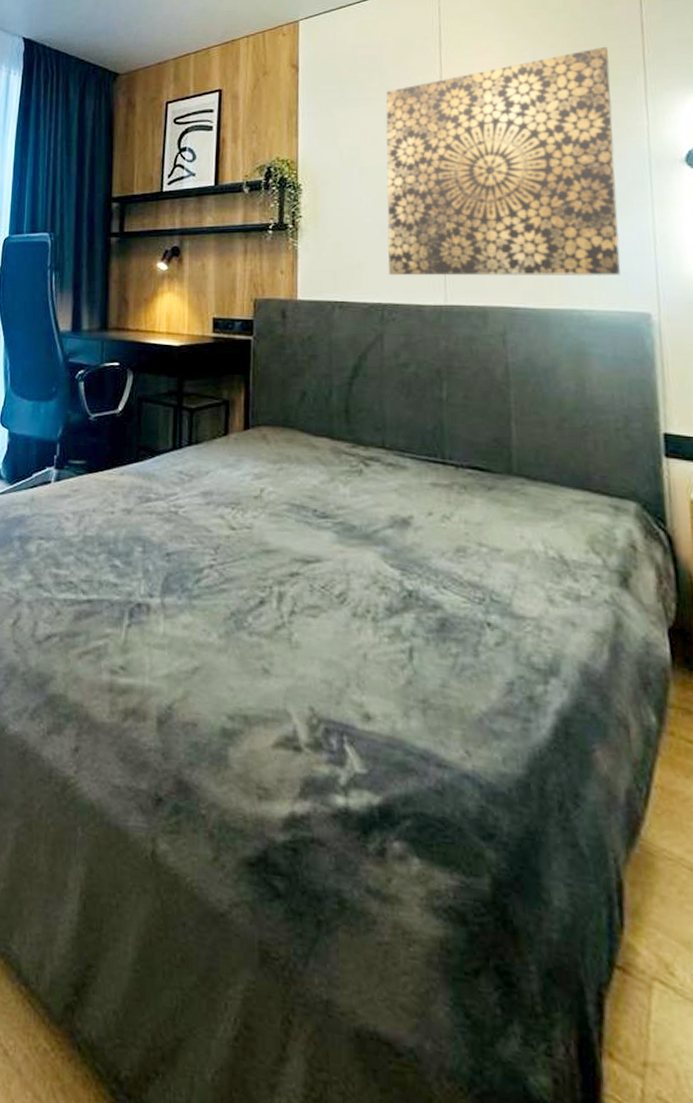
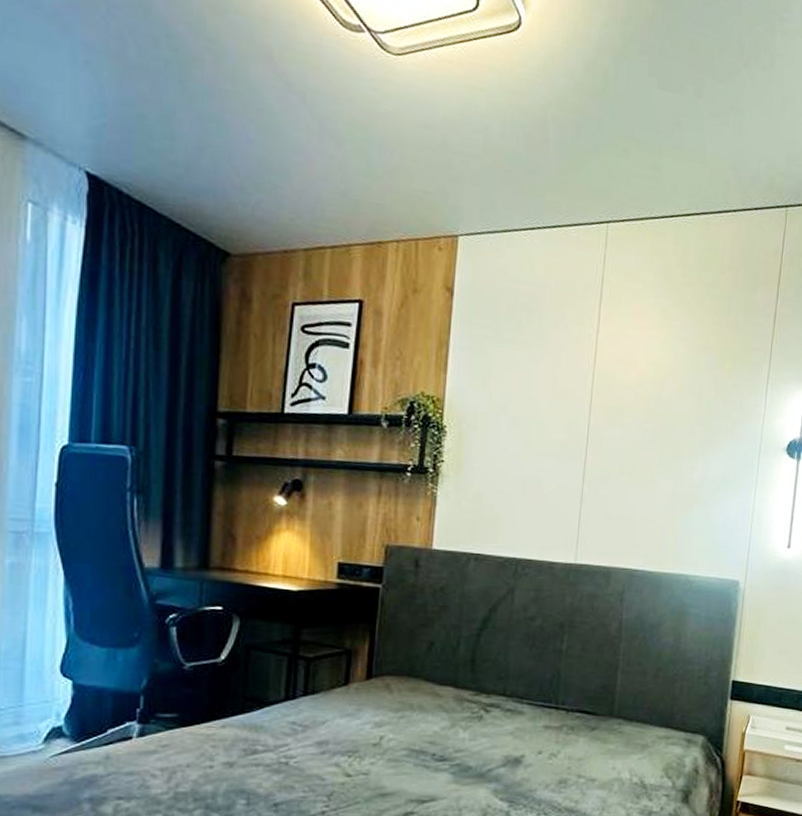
wall art: present [386,46,620,277] -> none [525,330,745,547]

